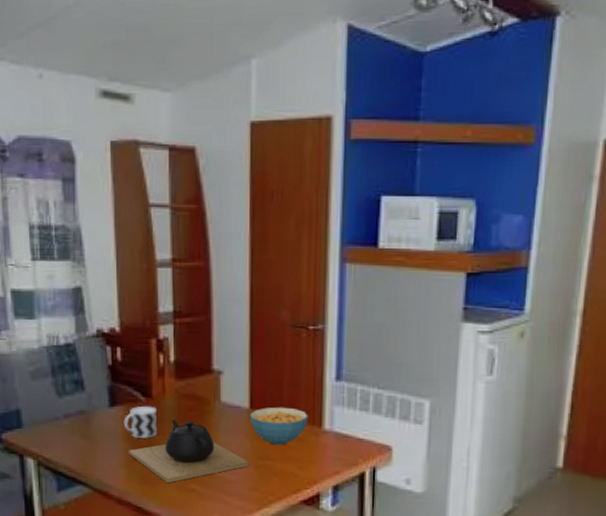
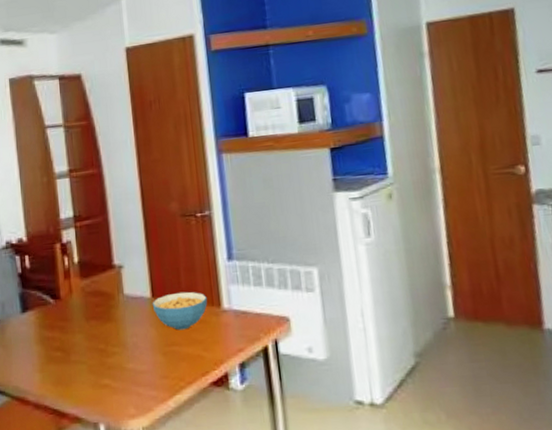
cup: present [123,405,158,439] -> none [35,307,68,341]
teapot: present [129,420,250,484] -> none [42,316,158,382]

